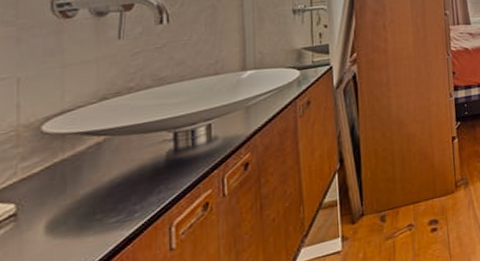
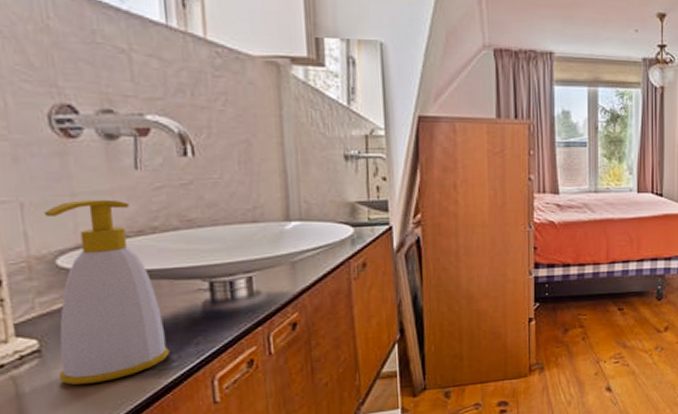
soap bottle: none [29,67,133,246] -> present [43,199,169,385]

